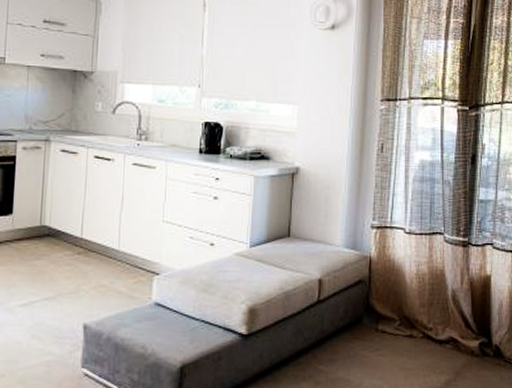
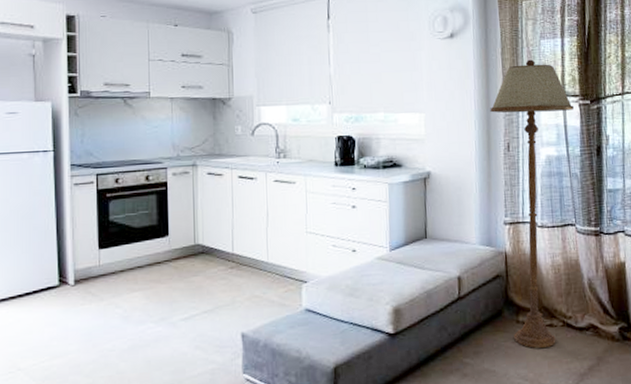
floor lamp: none [366,59,452,360] -> present [490,59,574,349]

